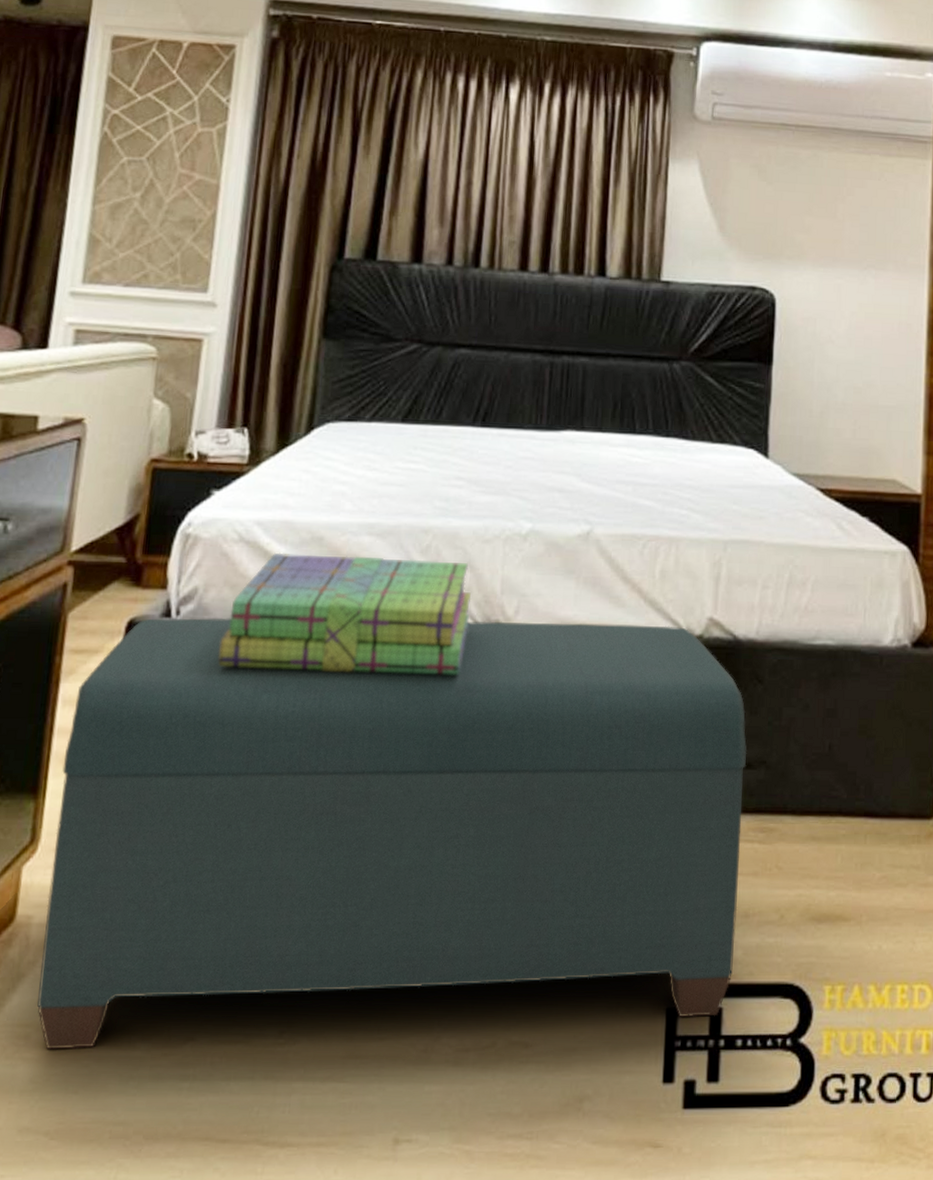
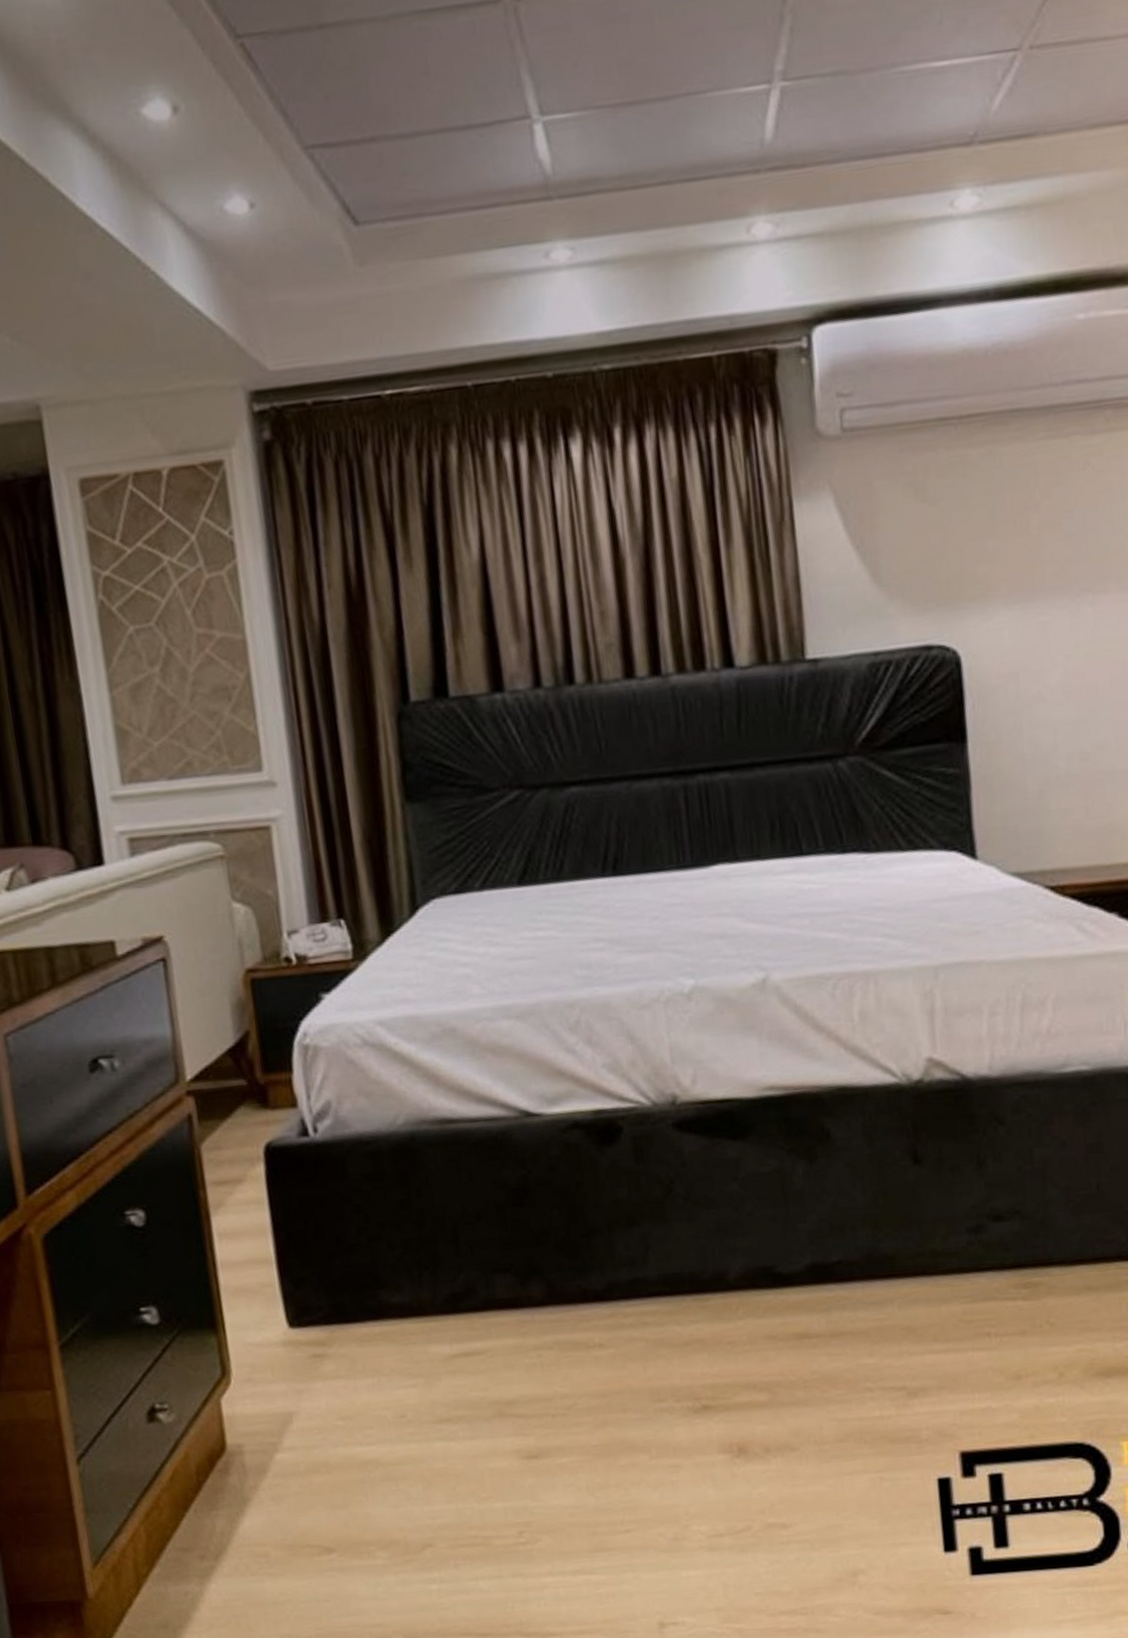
bench: present [37,618,747,1050] -> none [230,1073,1010,1565]
stack of books: present [218,552,472,674] -> none [368,1033,641,1181]

